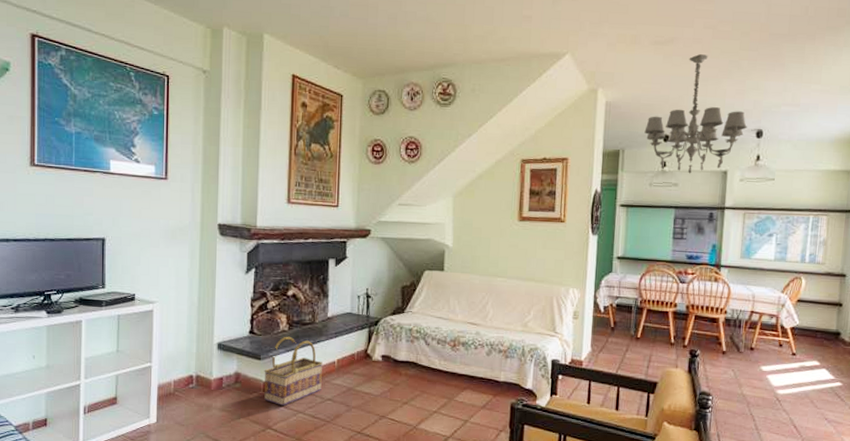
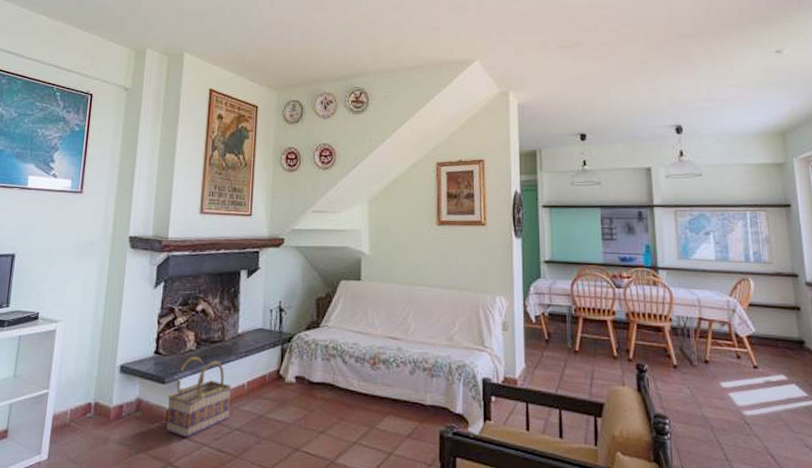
chandelier: present [644,54,748,174] -> none [560,56,666,172]

